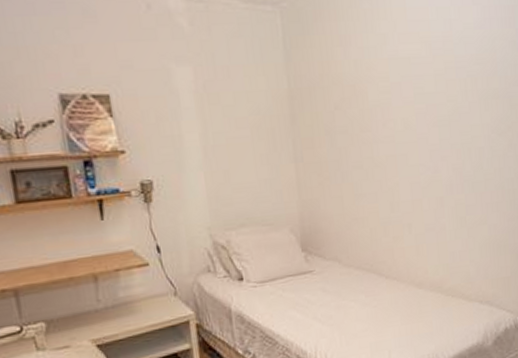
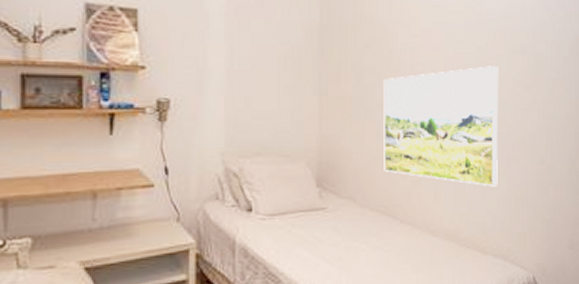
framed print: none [356,114,479,236] -> present [383,66,499,187]

